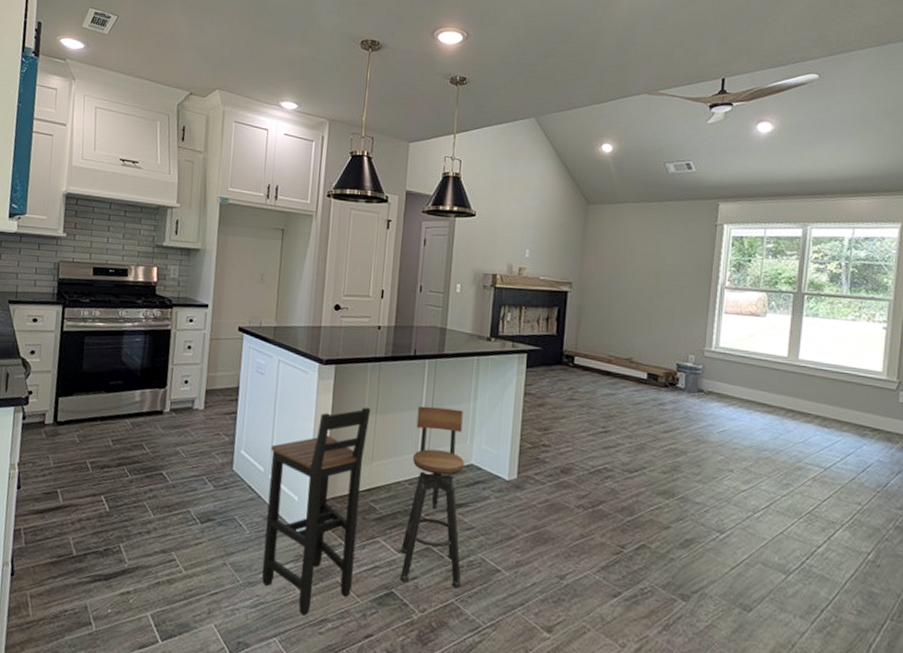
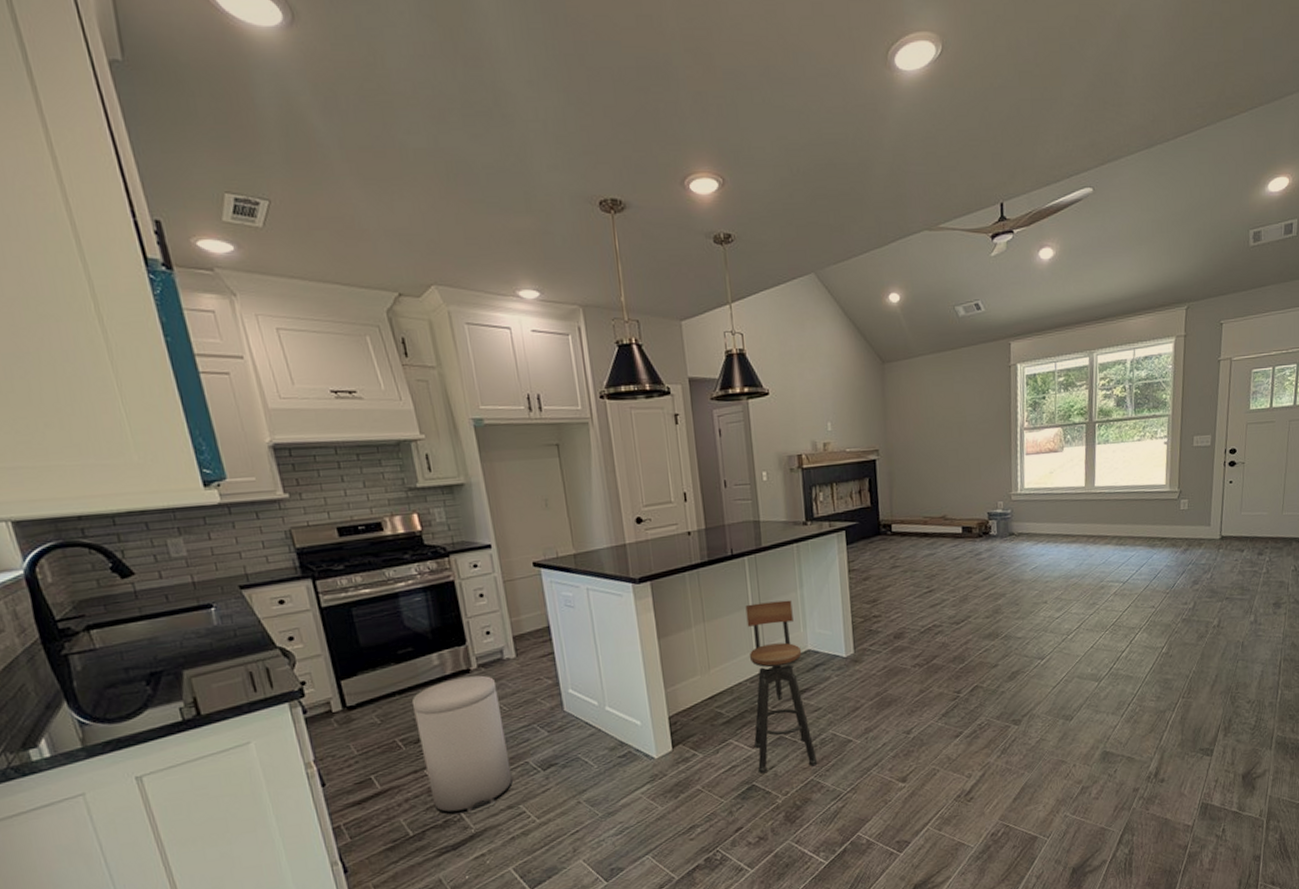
pedal bin: none [100,417,182,550] -> present [411,675,514,816]
bar stool: present [261,407,371,616] -> none [600,617,713,828]

